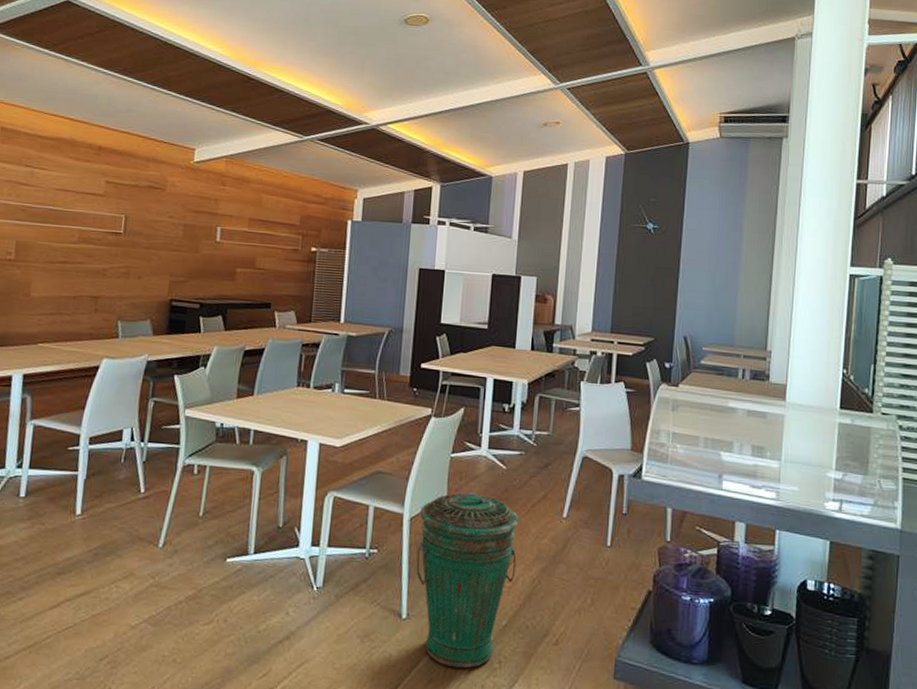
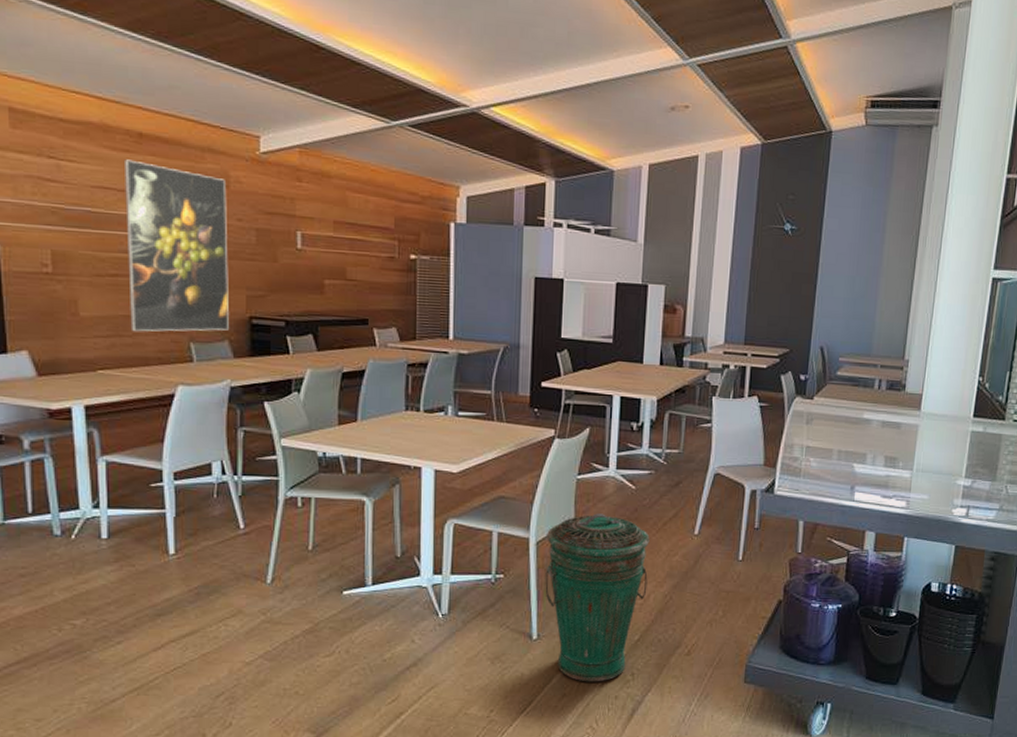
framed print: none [70,167,163,311] -> present [123,159,229,332]

